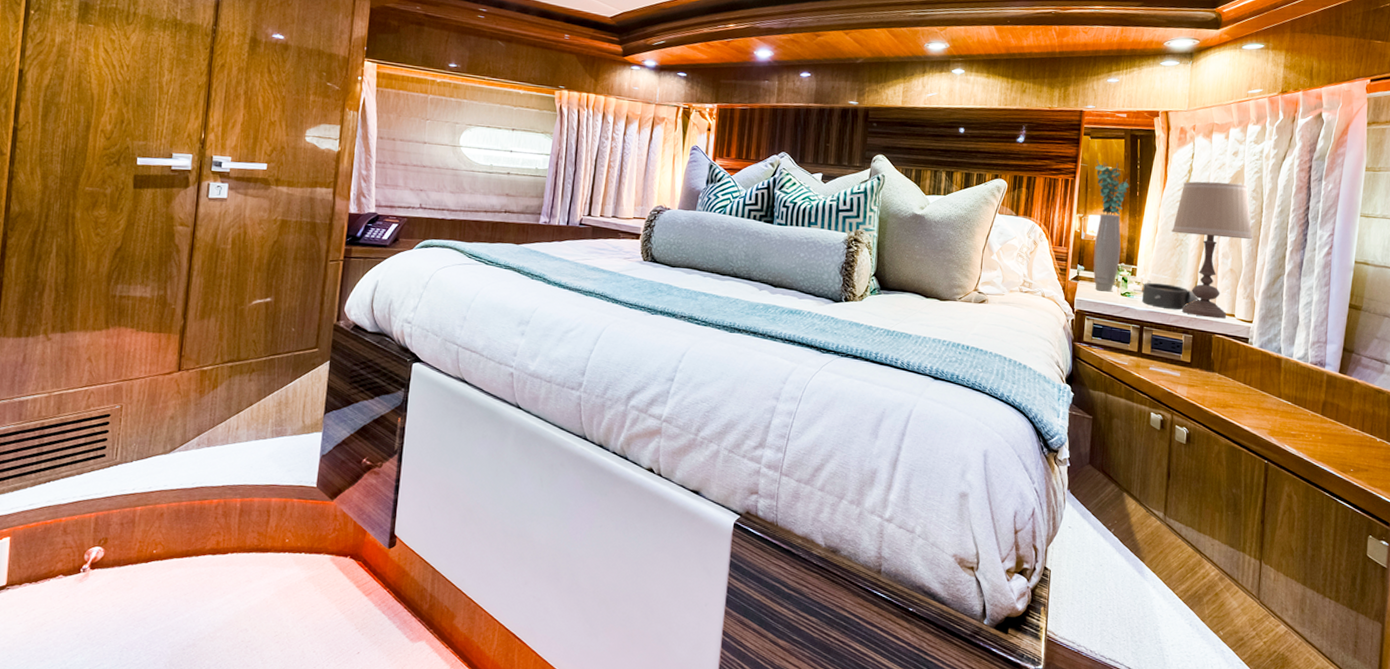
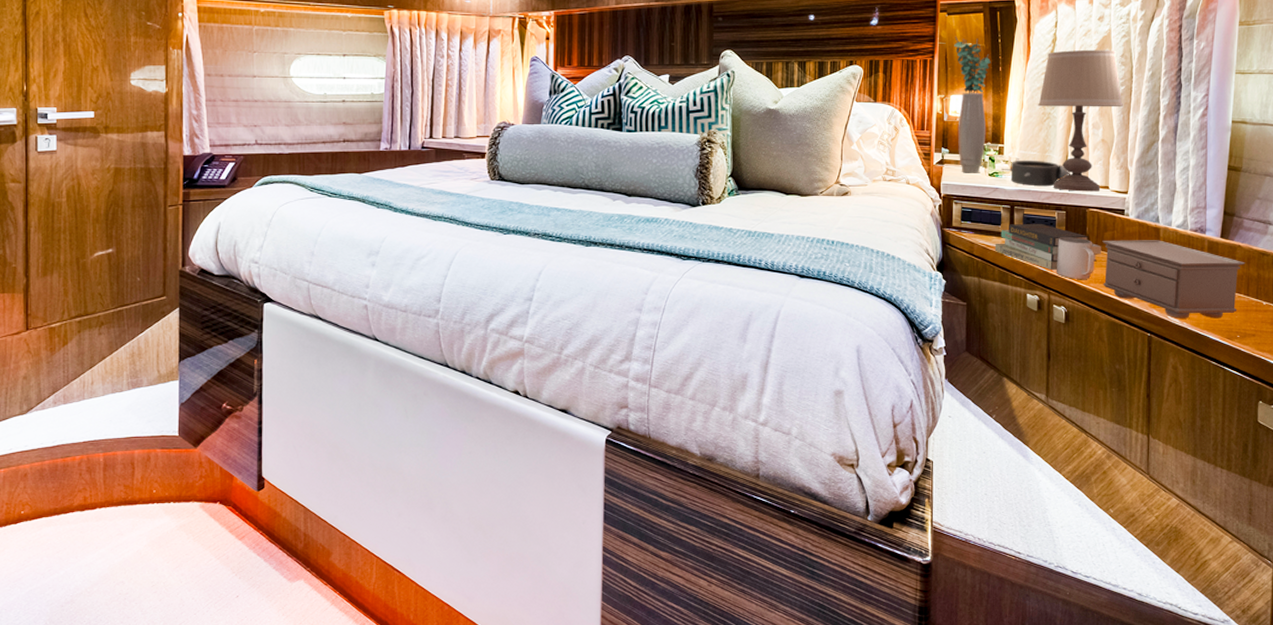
books: none [1122,343,1225,392] -> present [994,223,1102,270]
mug: none [1180,360,1218,403] -> present [1056,237,1095,279]
jewelry box: none [1224,367,1361,451] -> present [1102,240,1245,319]

